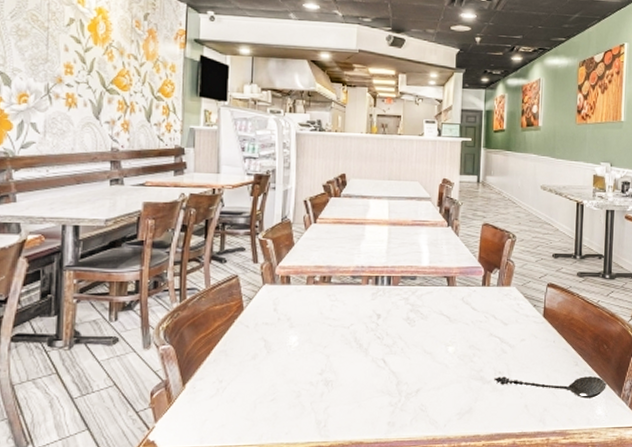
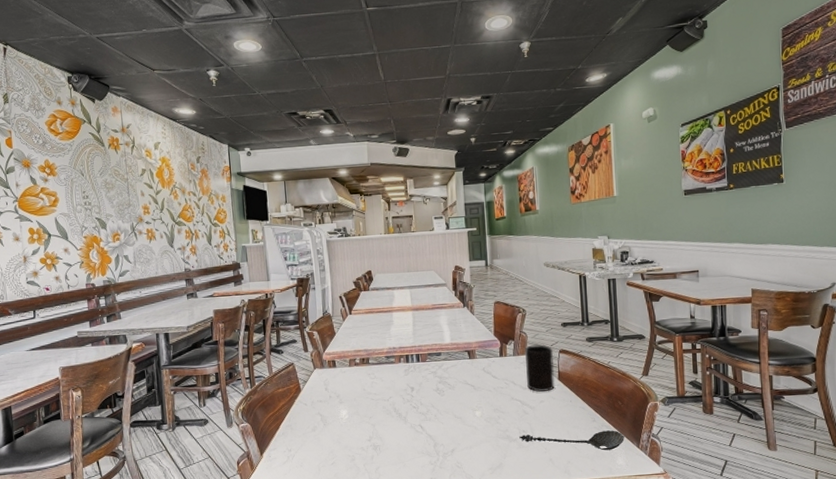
cup: none [509,276,541,330] -> present [525,344,555,392]

